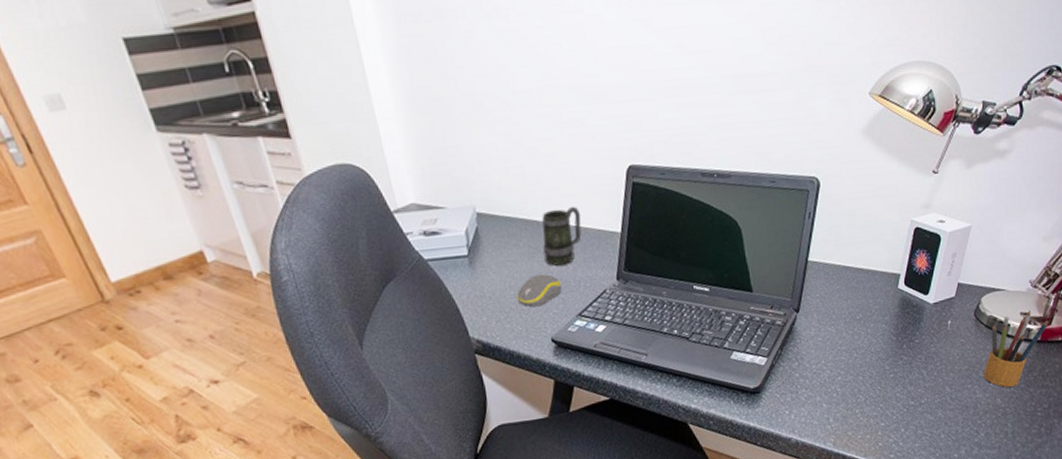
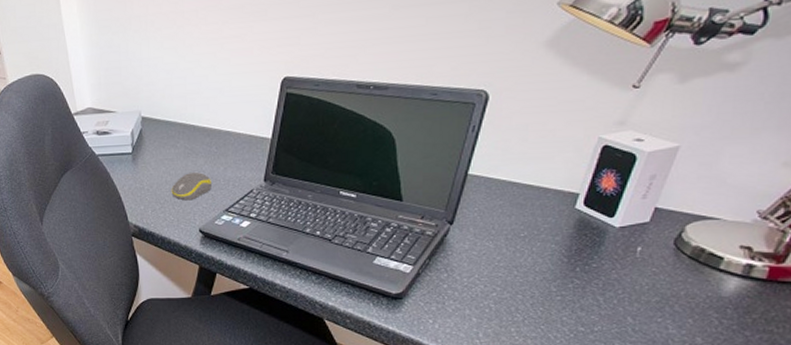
mug: present [542,206,582,266] -> none [198,113,235,166]
pencil box: present [983,310,1049,387] -> none [680,244,781,326]

